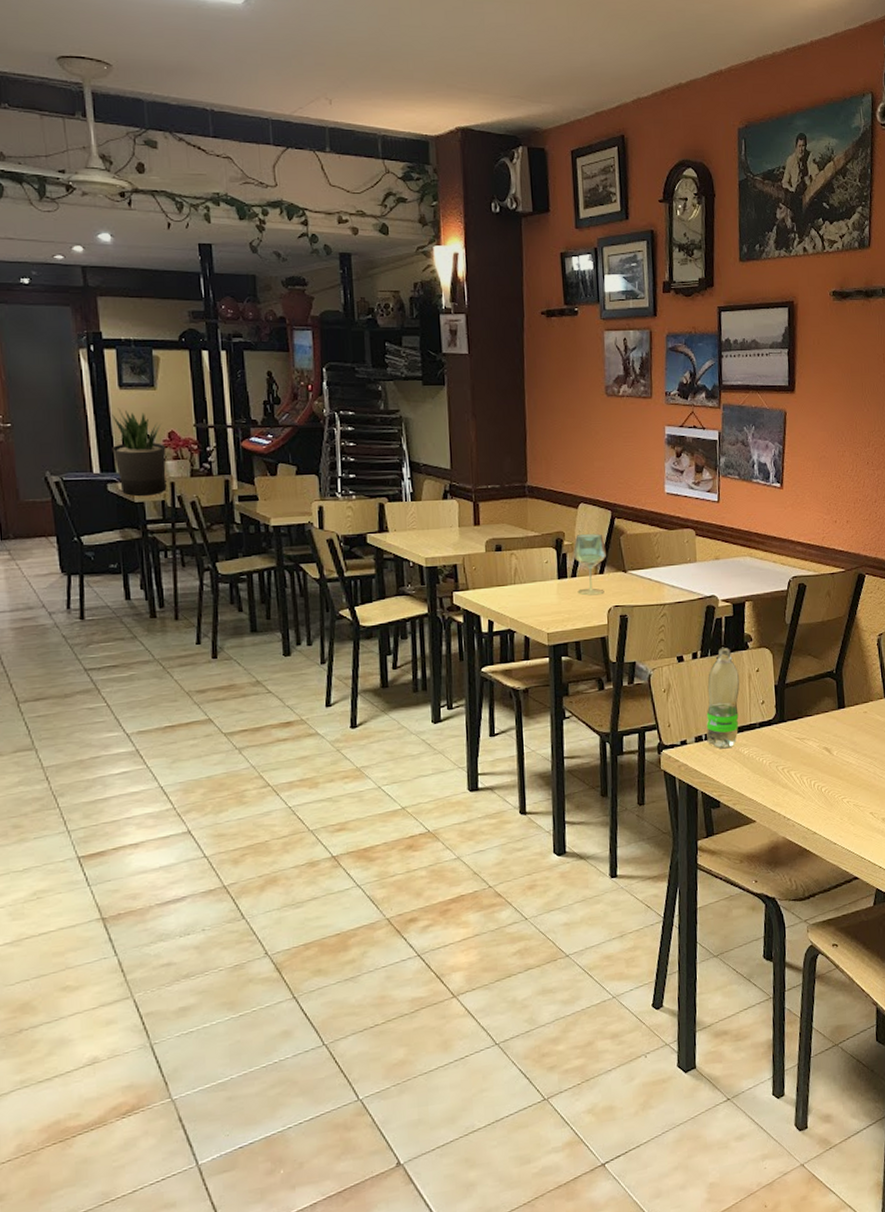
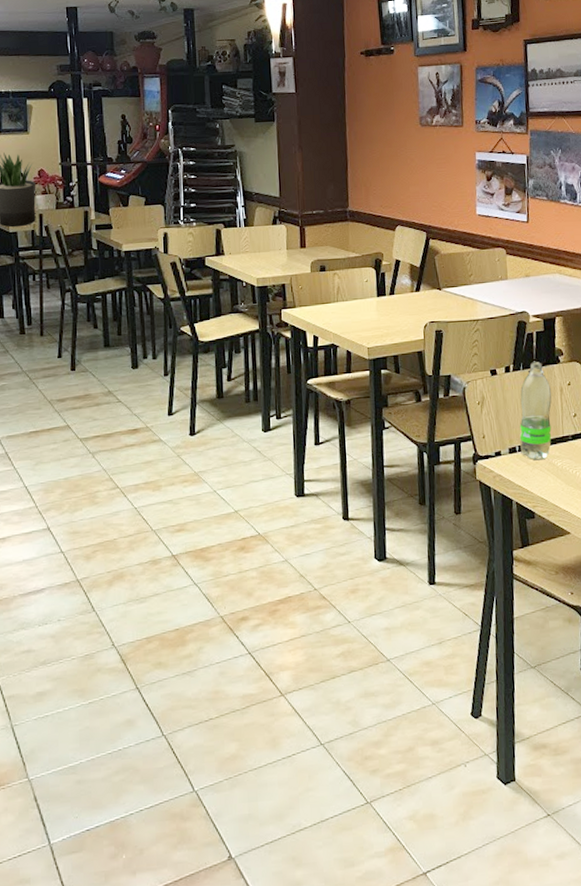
wine glass: present [573,534,607,596] -> none [391,254,423,312]

